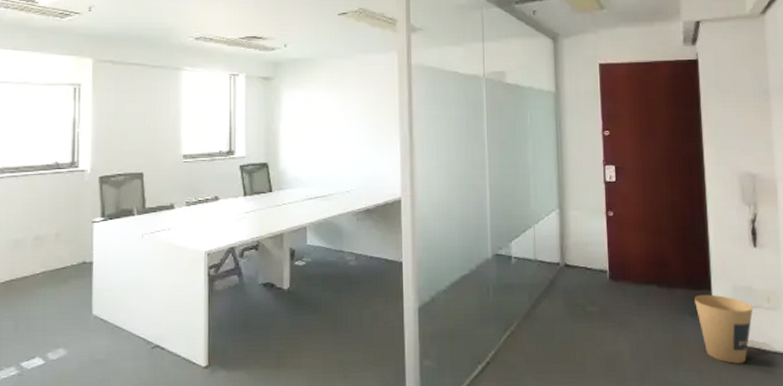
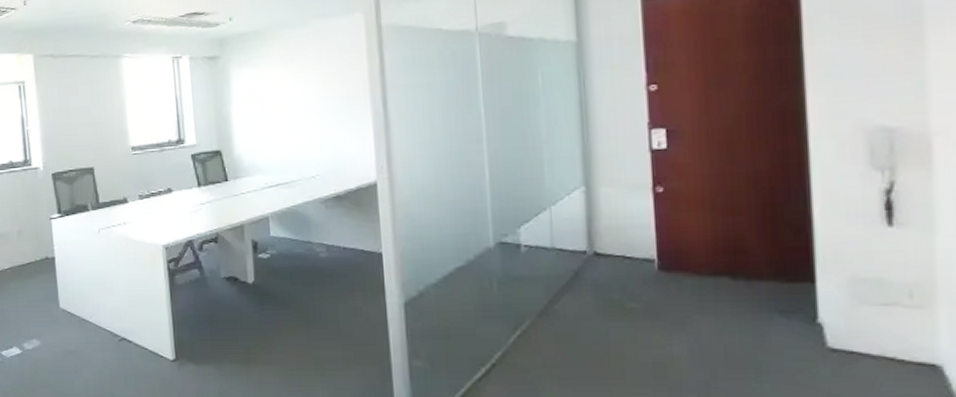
trash can: present [694,294,754,364] -> none [788,288,885,376]

